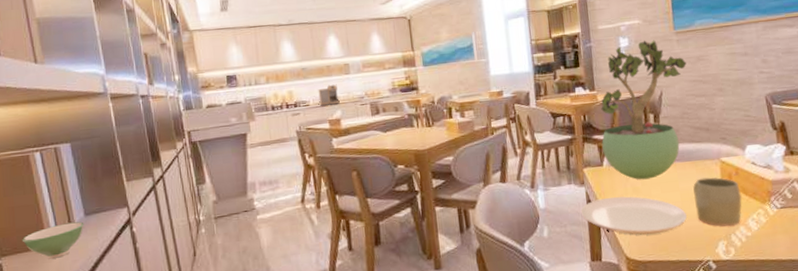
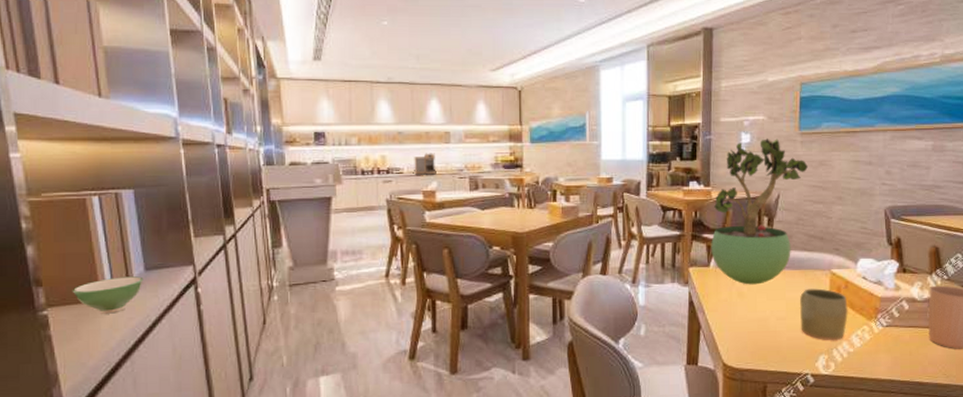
plate: present [580,196,687,235] -> none [681,300,790,343]

